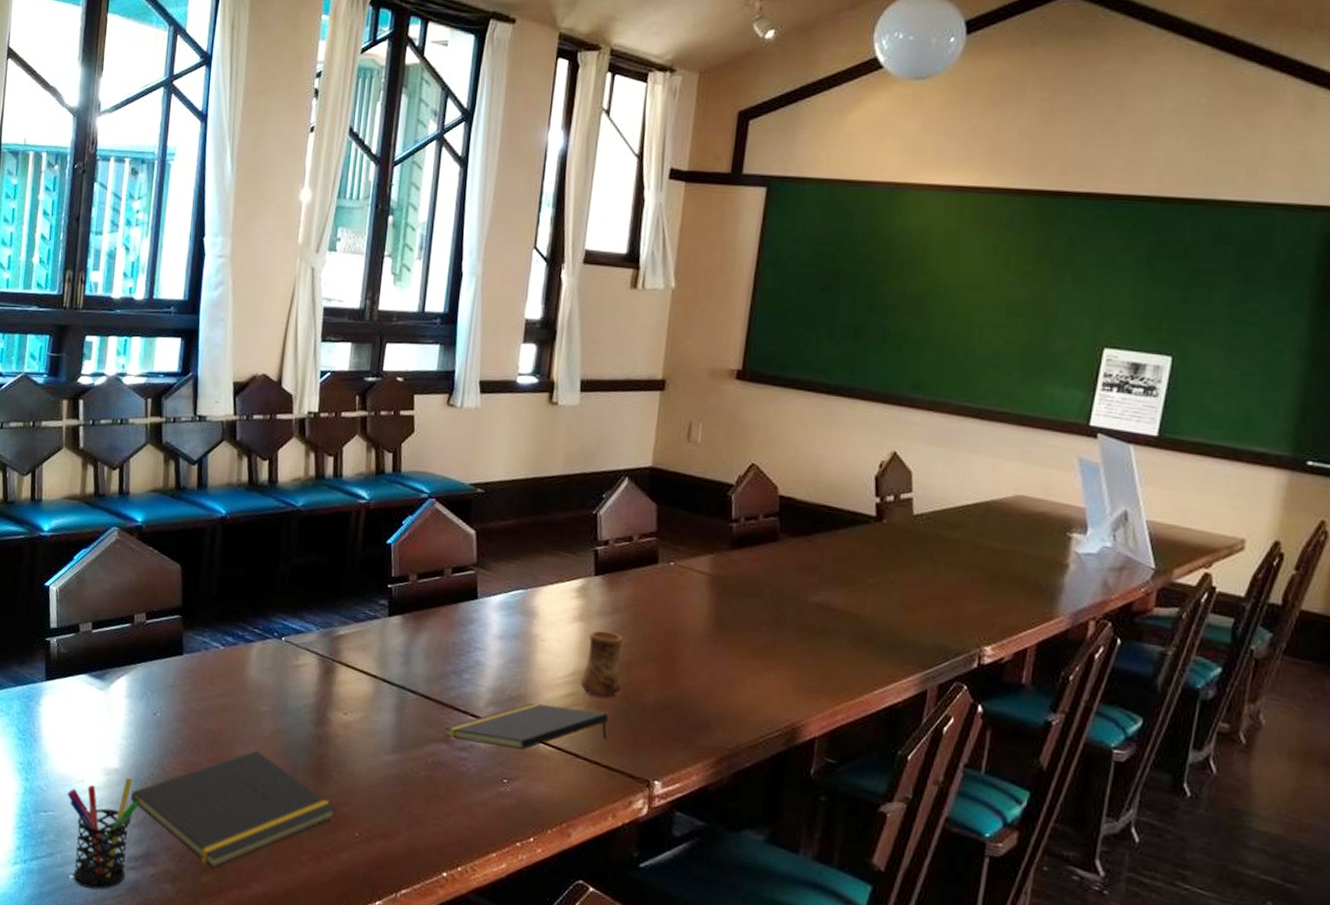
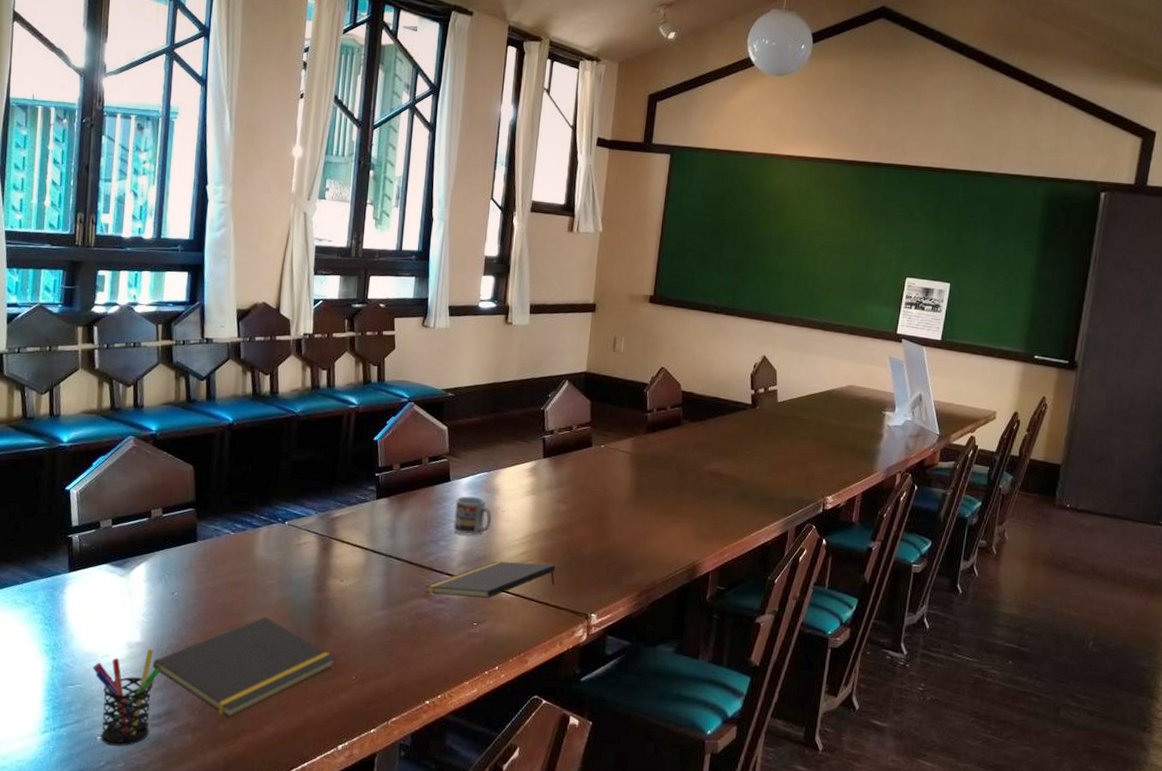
cup: none [481,618,529,669] -> present [453,496,492,536]
cup: present [580,630,624,698] -> none [533,501,566,553]

